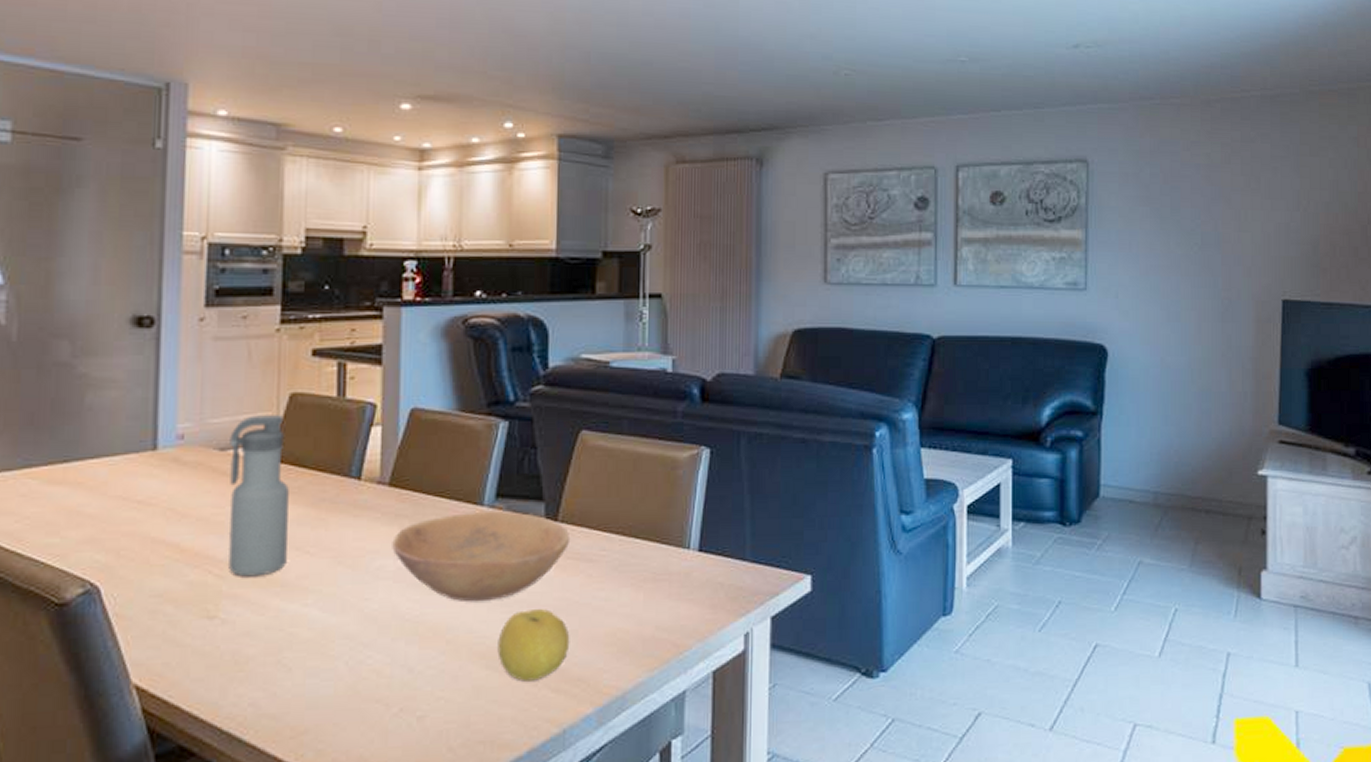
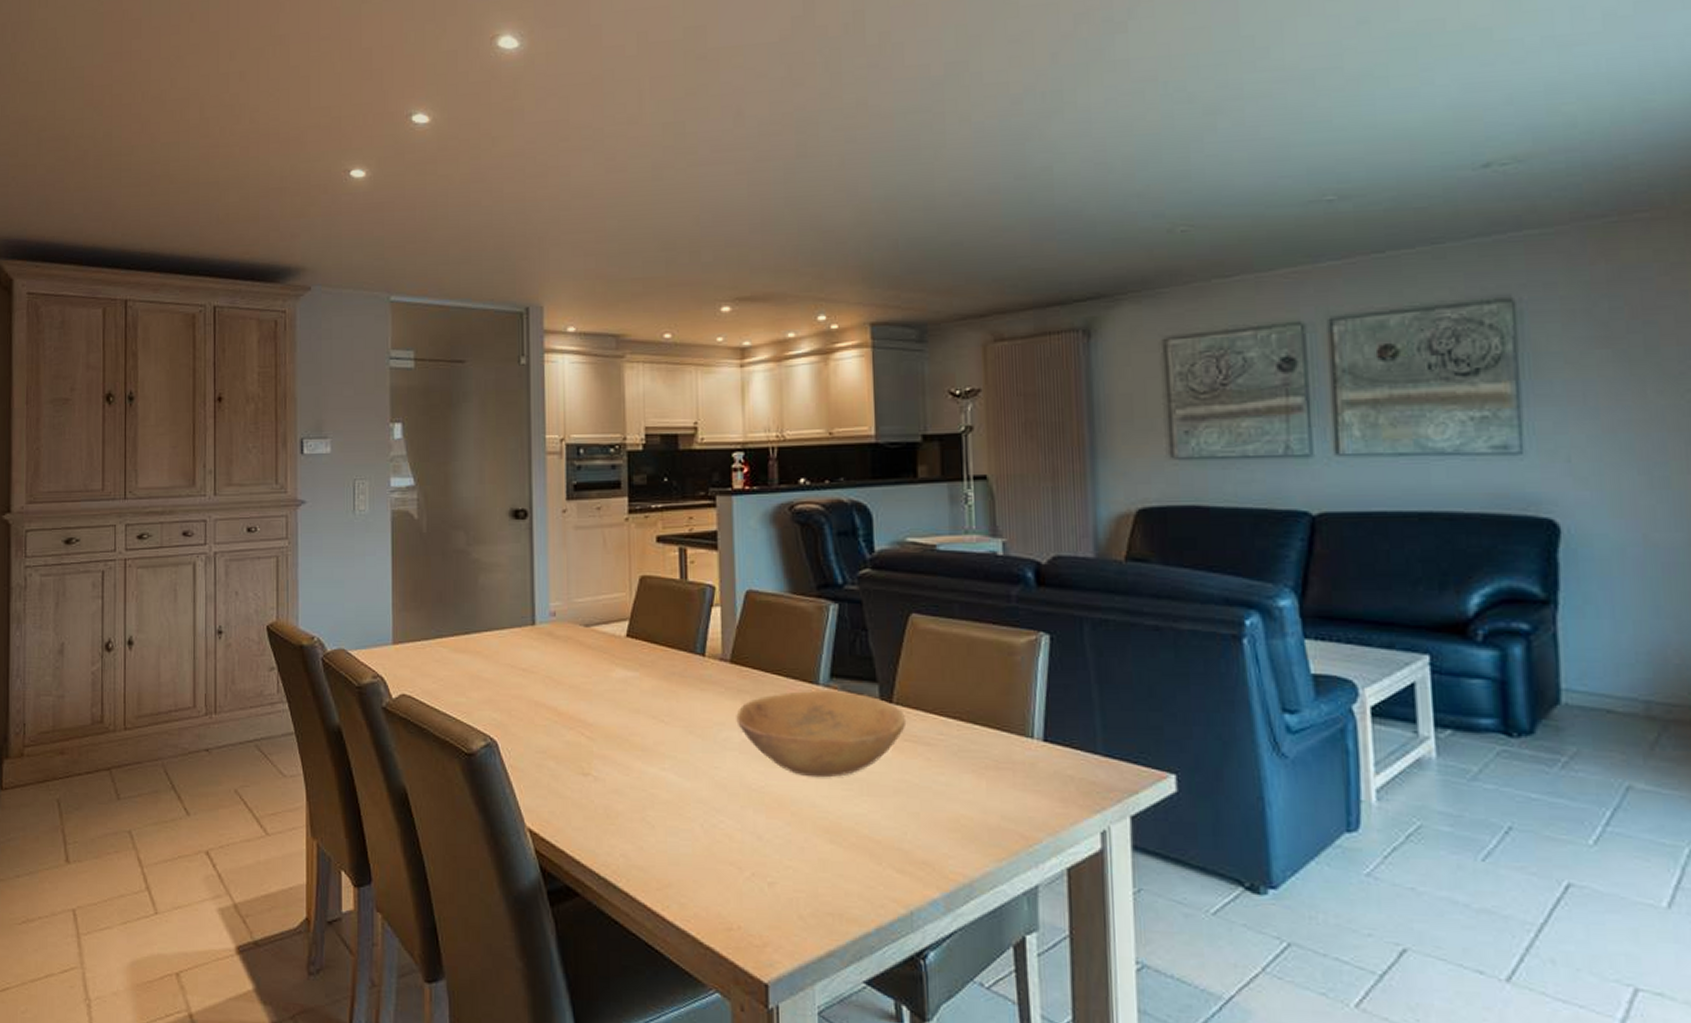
water bottle: present [229,415,289,577] -> none [592,596,645,740]
fruit: present [497,609,570,682] -> none [840,789,912,860]

